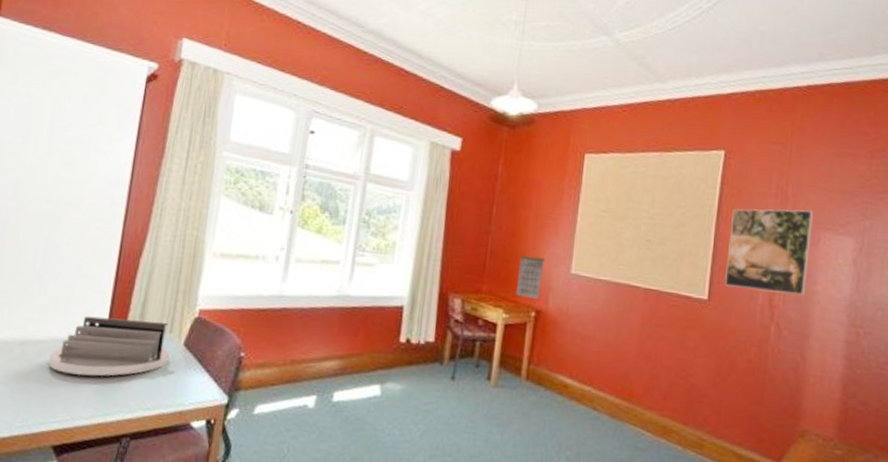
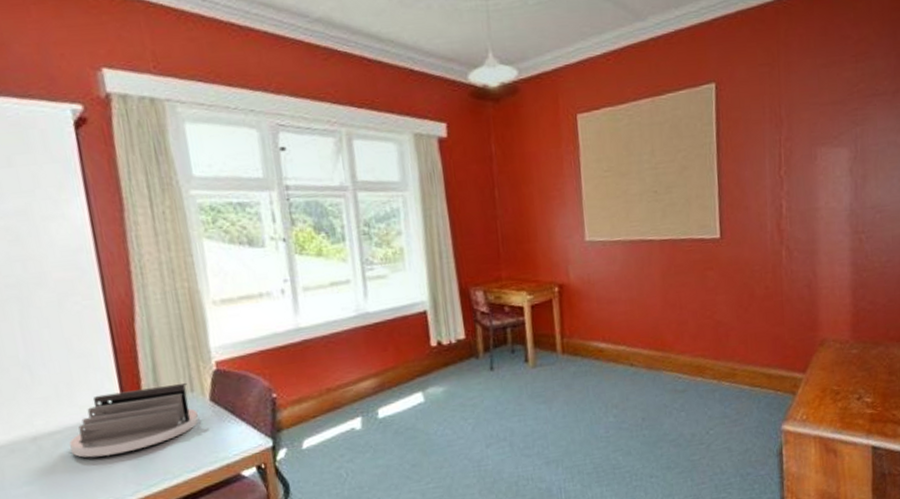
calendar: present [515,248,545,300] -> none [532,223,560,275]
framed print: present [725,208,813,295] -> none [731,128,809,221]

